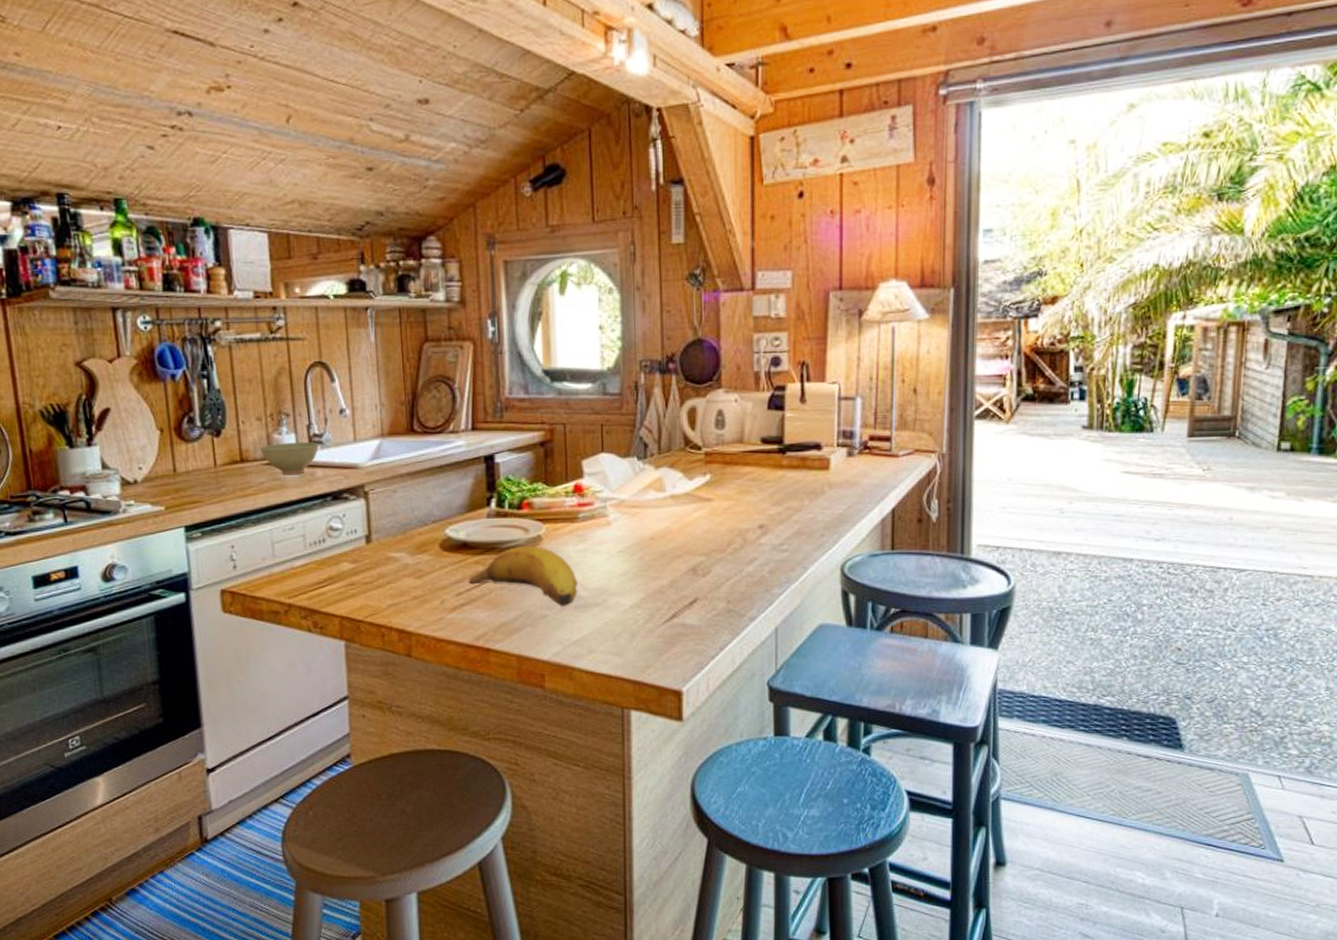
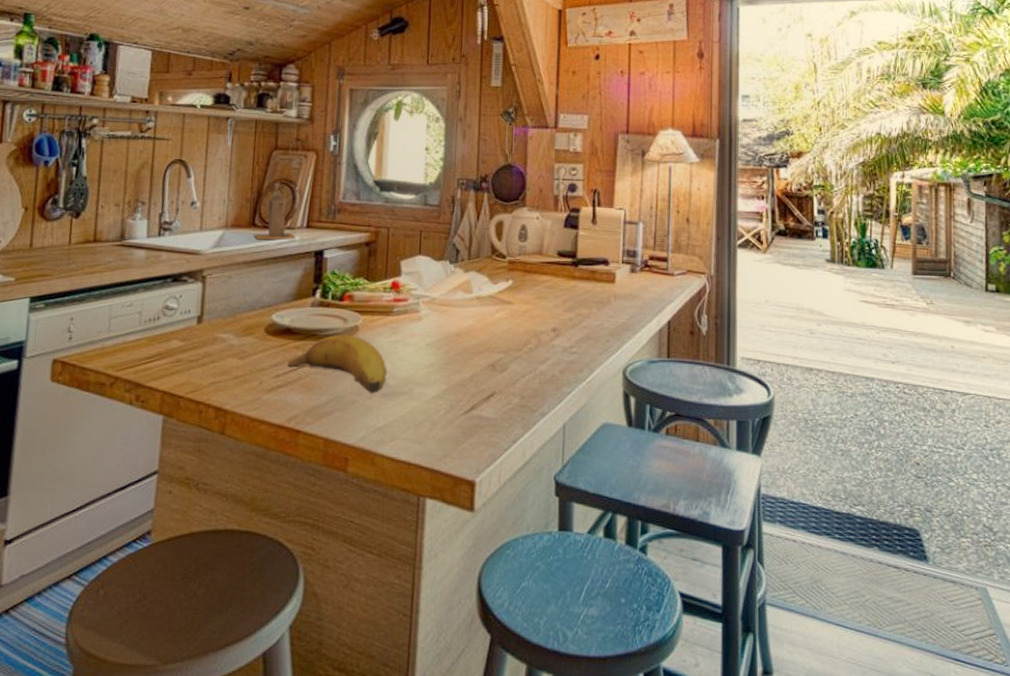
bowl: present [259,441,320,475] -> none [113,227,168,257]
soap dispenser: none [414,380,461,448] -> present [254,182,296,241]

